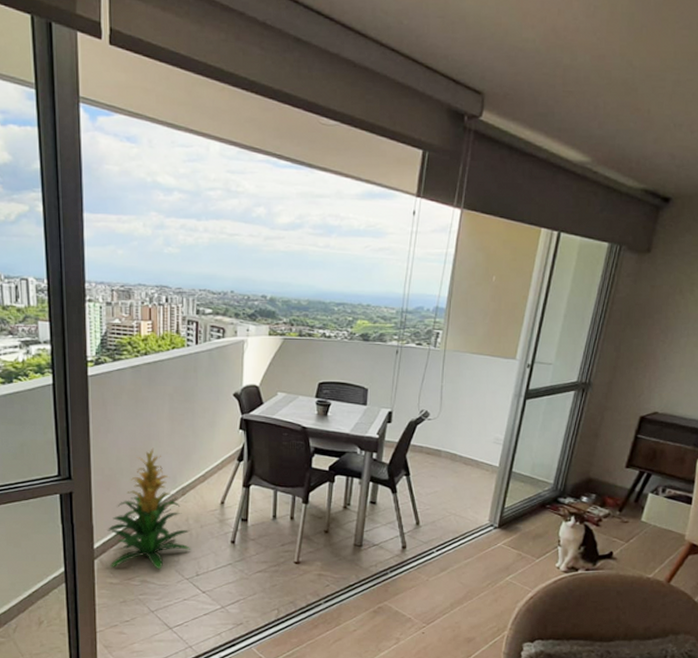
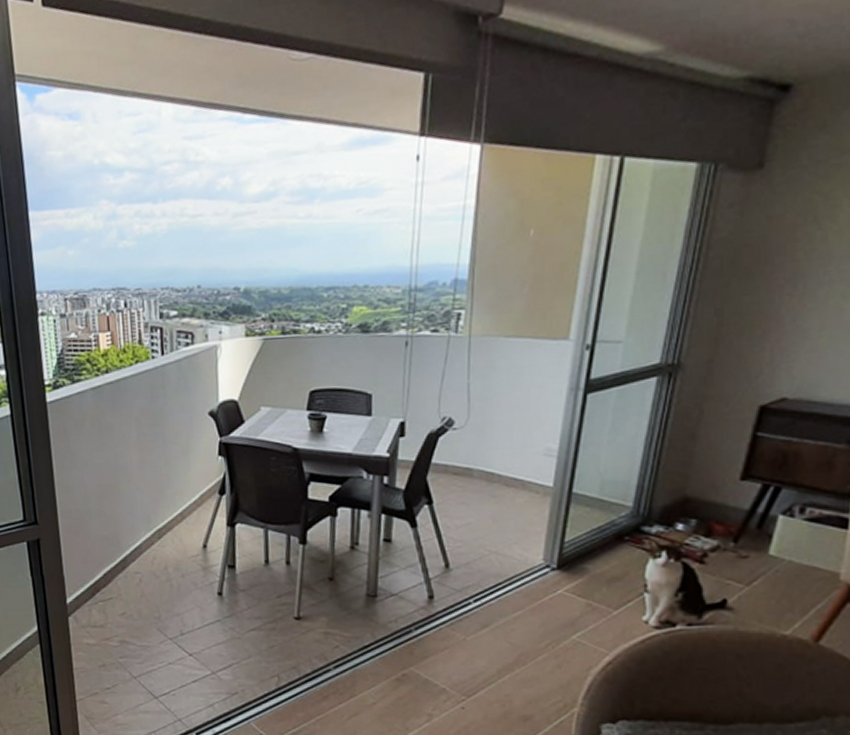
indoor plant: present [107,448,191,570] -> none [79,483,173,628]

